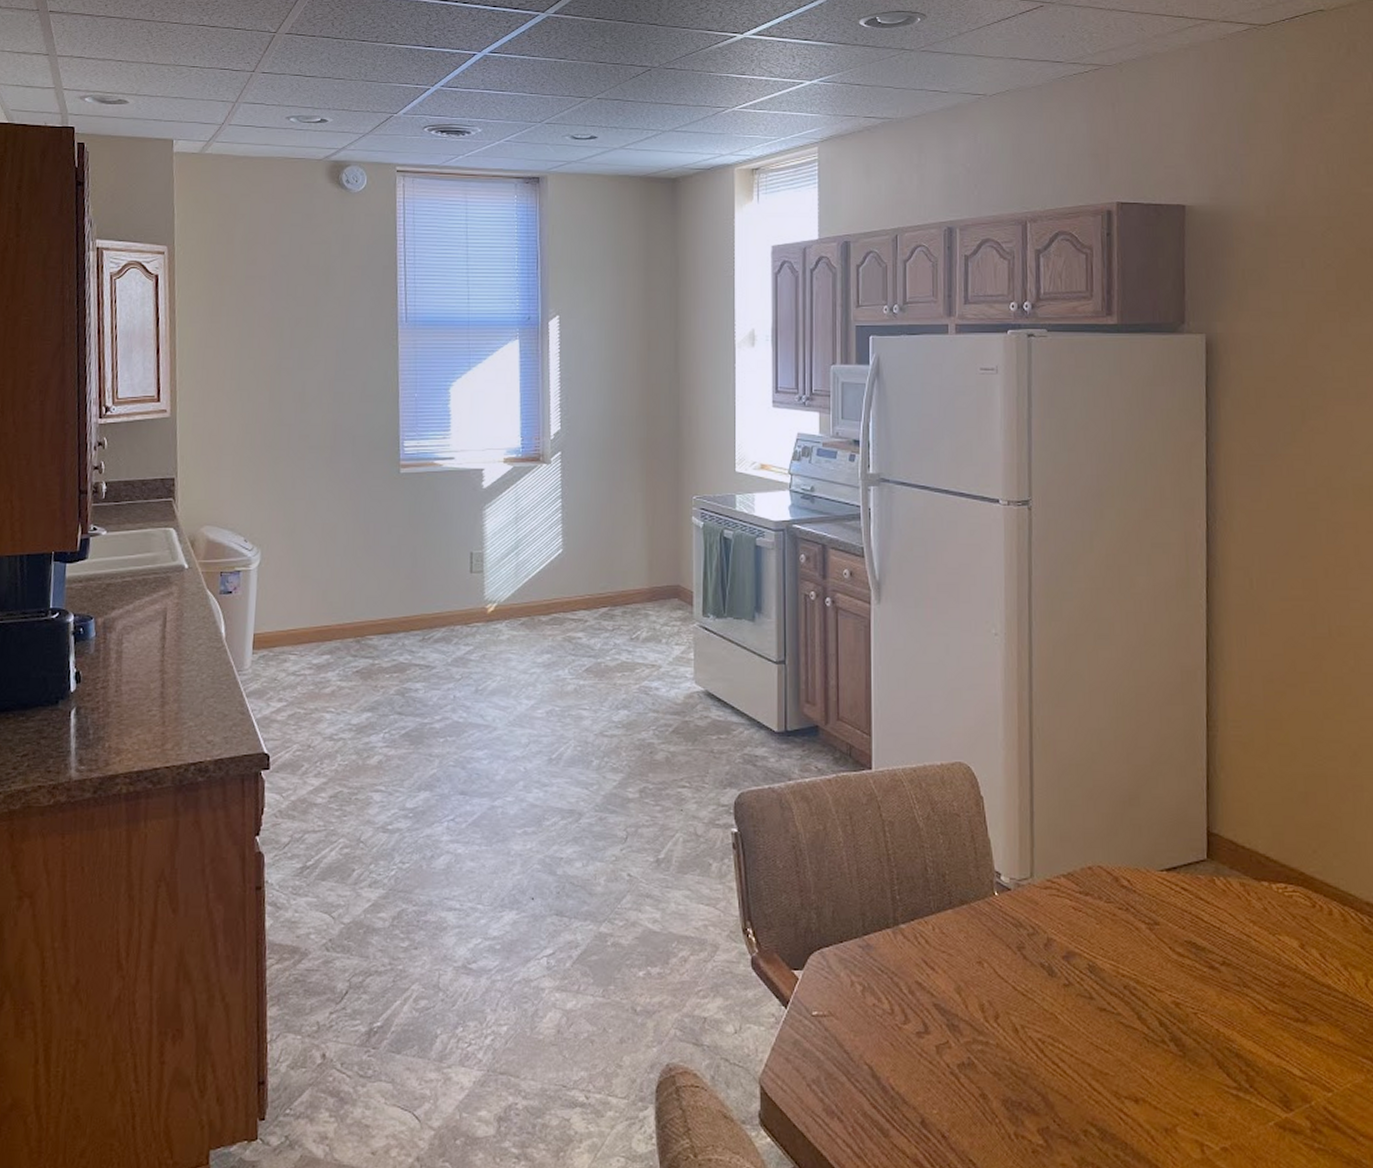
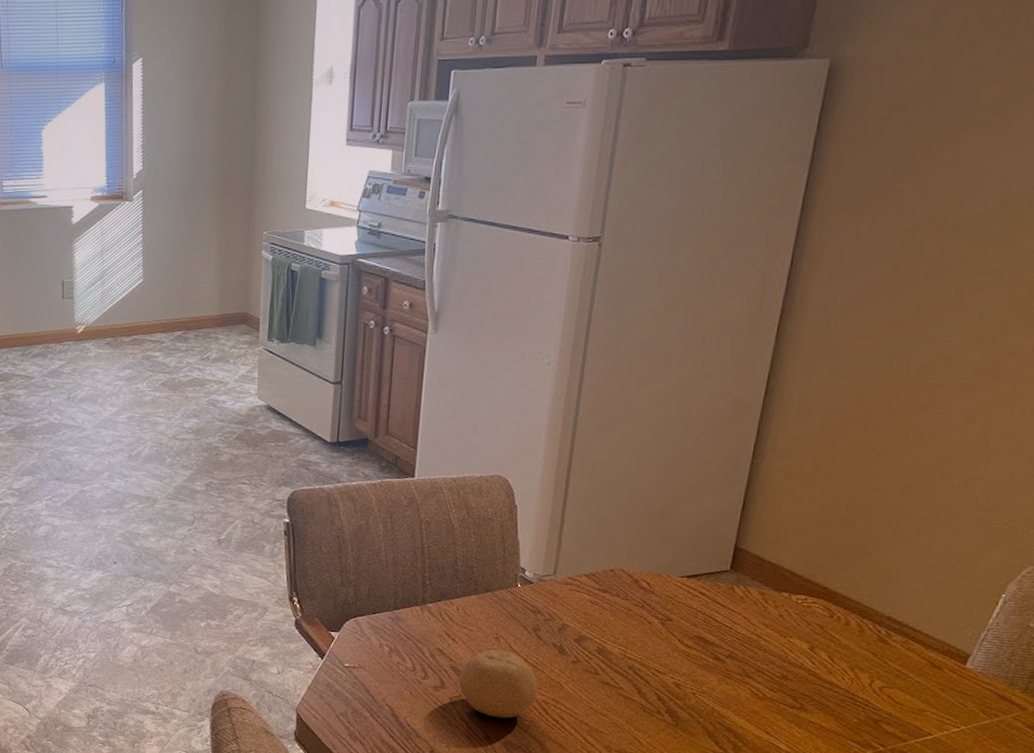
fruit: none [943,977,1031,1067] -> present [458,649,538,719]

